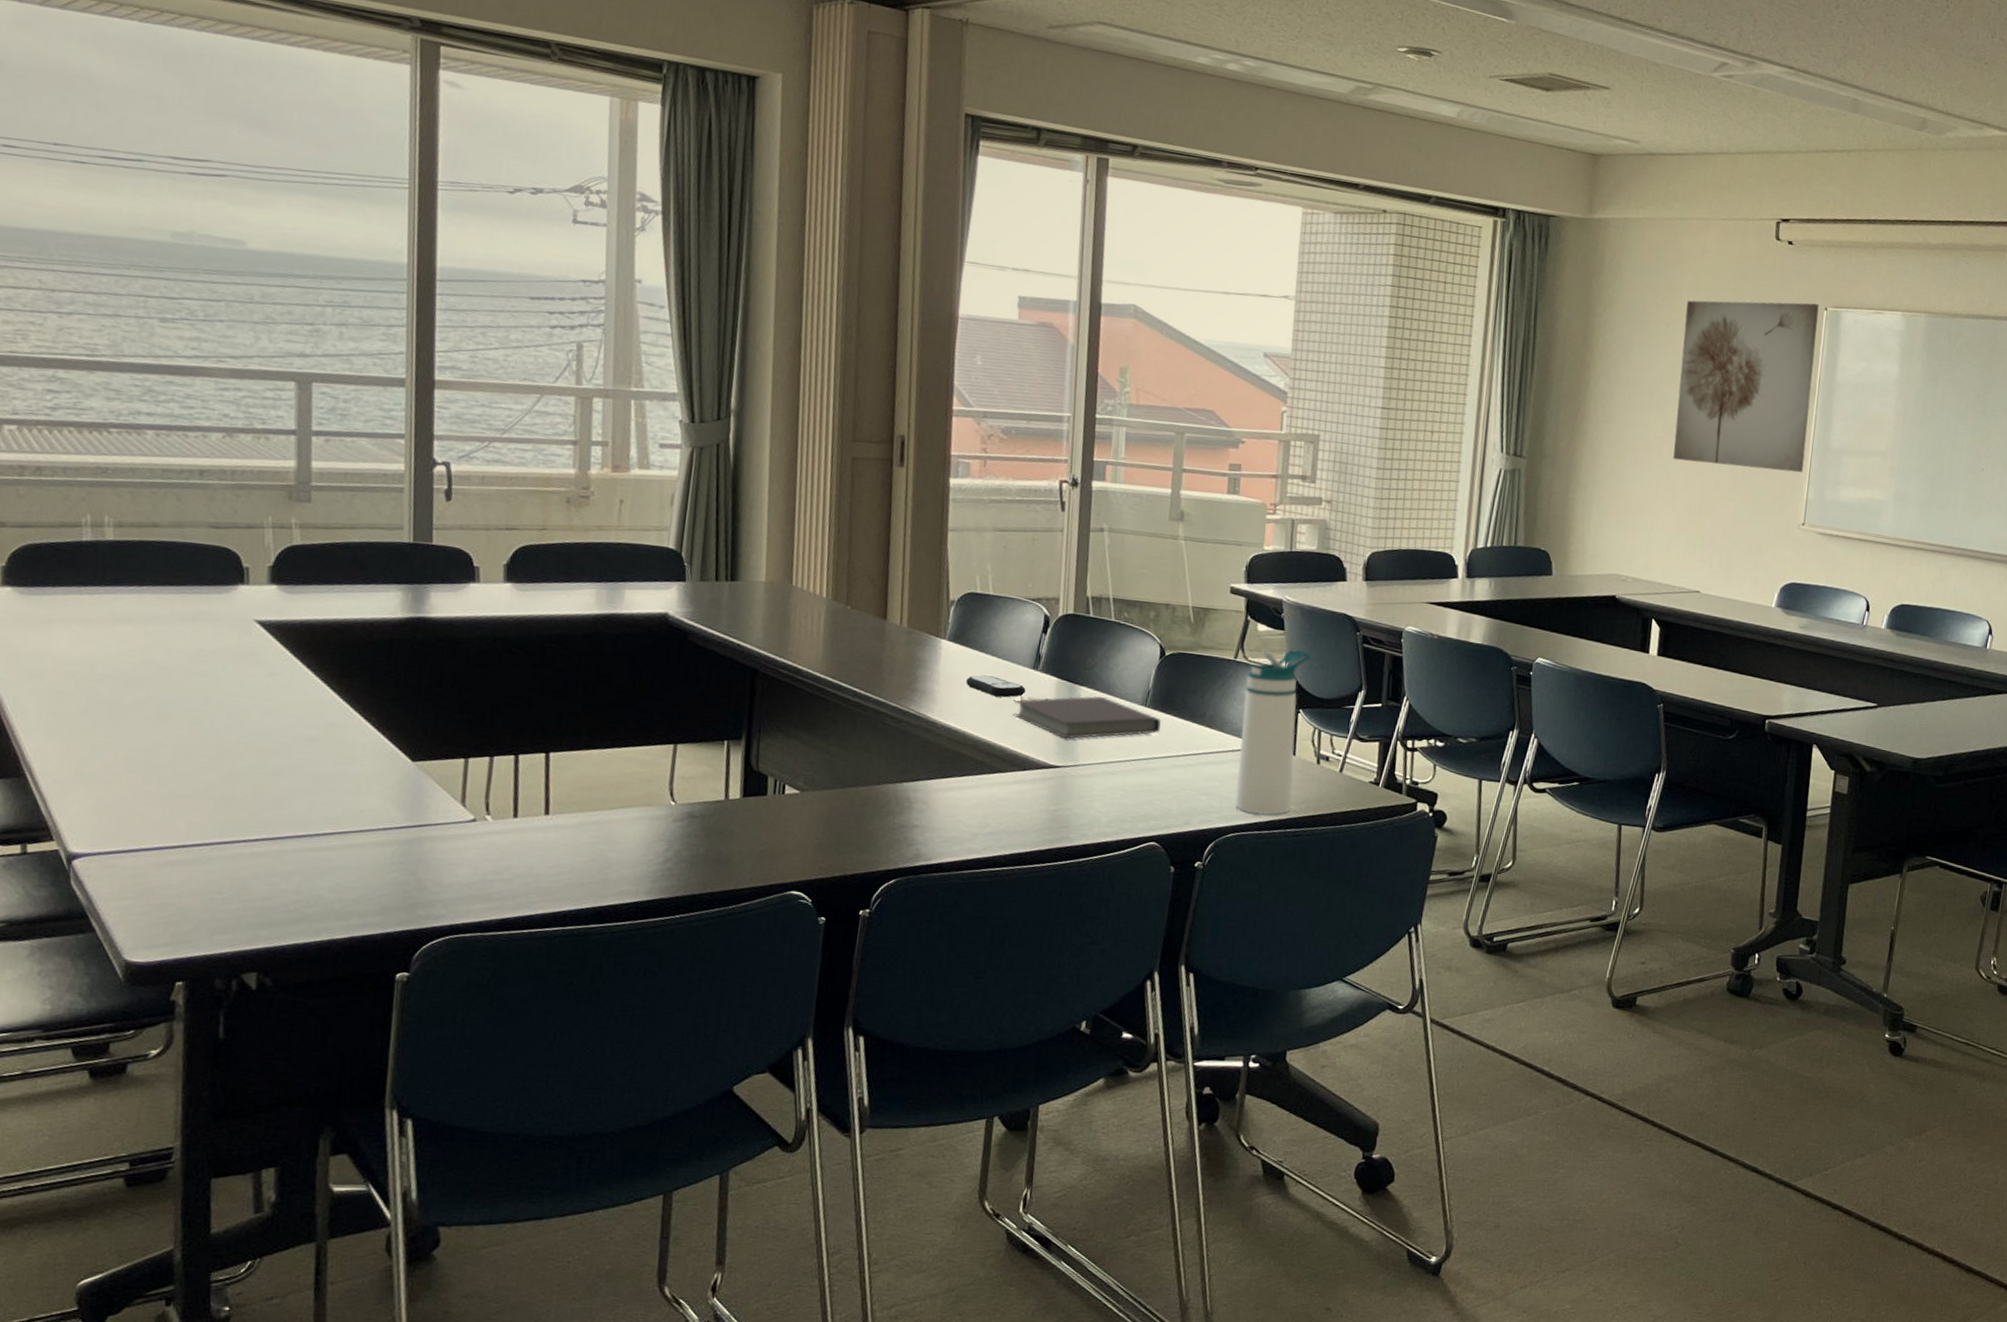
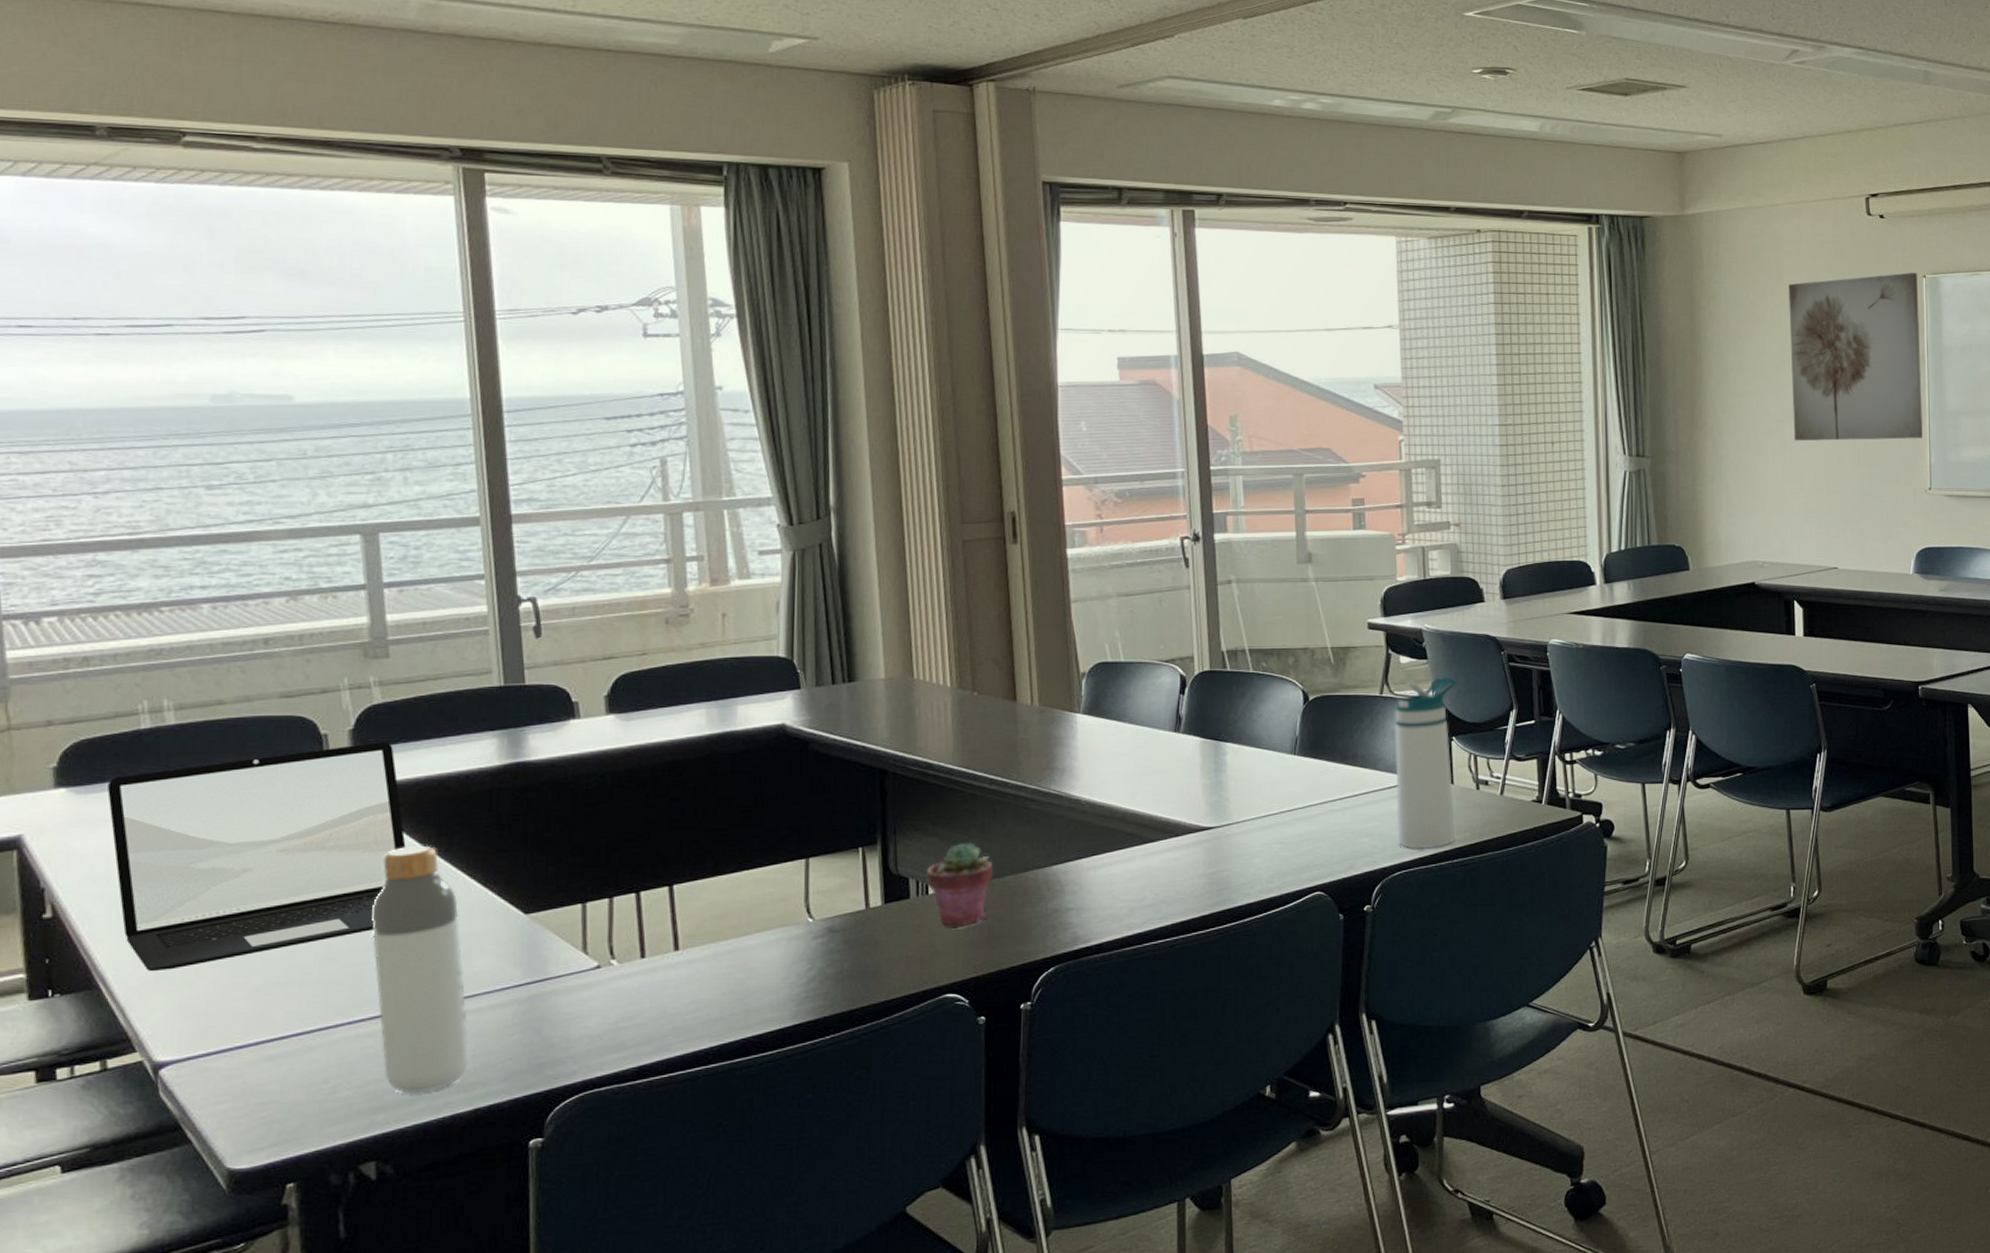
laptop: none [48,581,311,769] -> present [108,742,406,972]
bottle: none [271,683,353,915] -> present [372,845,470,1094]
potted succulent: none [784,749,848,829] -> present [926,842,993,927]
remote control: present [966,675,1026,698] -> none [1106,744,1169,765]
notebook: present [1012,696,1162,739] -> none [1157,750,1313,799]

